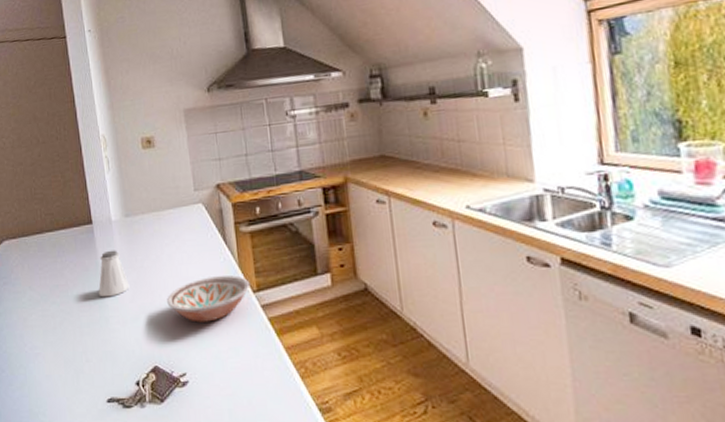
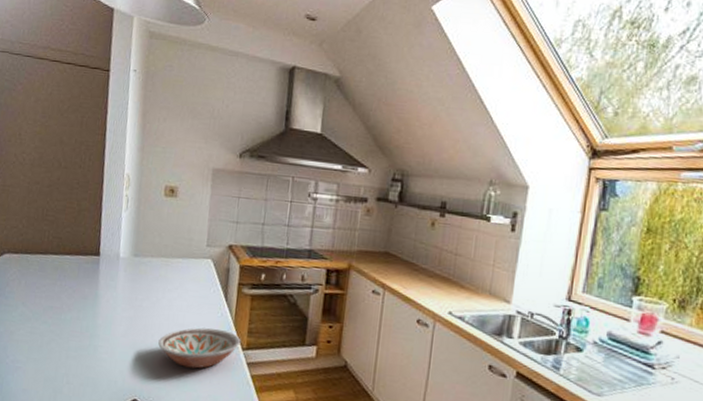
saltshaker: present [98,250,130,298] -> none [92,284,125,328]

